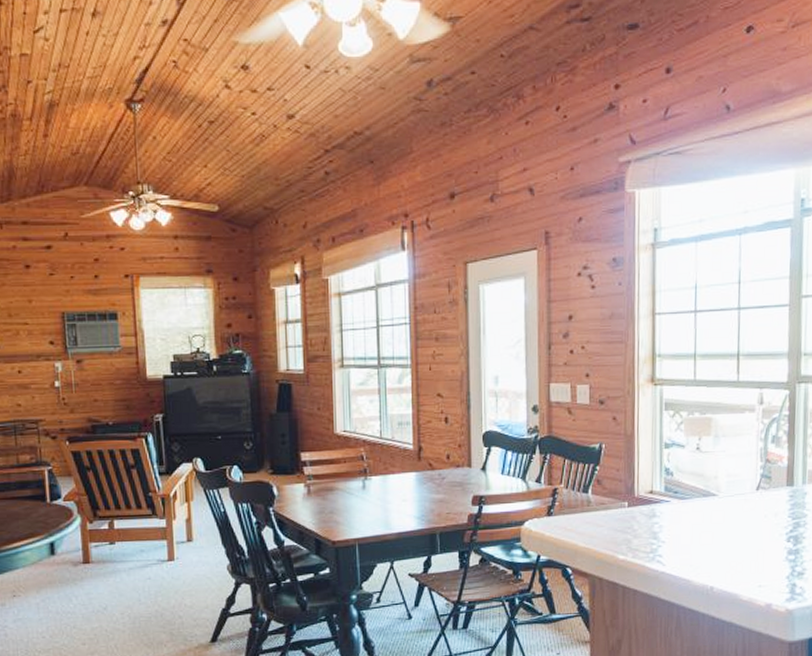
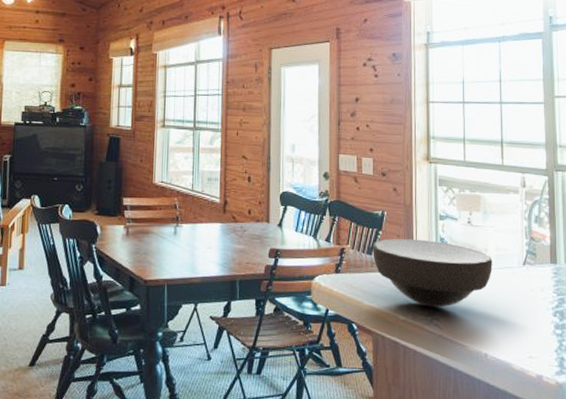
bowl: none [588,471,723,543] -> present [372,238,492,307]

